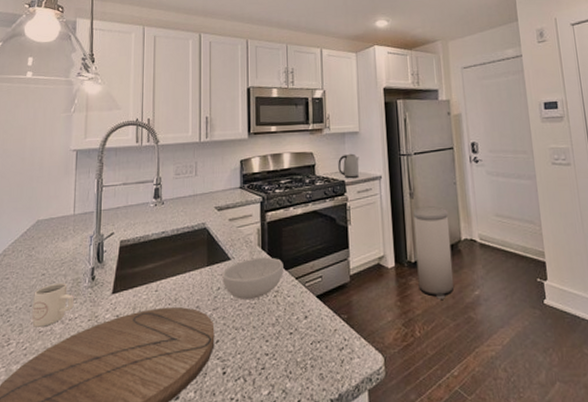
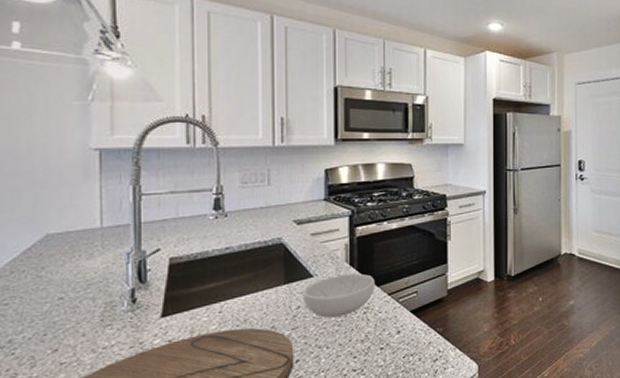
mug: present [31,282,75,327] -> none [47,307,109,359]
kettle: present [338,153,360,179] -> none [439,166,463,193]
pedal bin: present [413,206,454,299] -> none [516,222,551,310]

